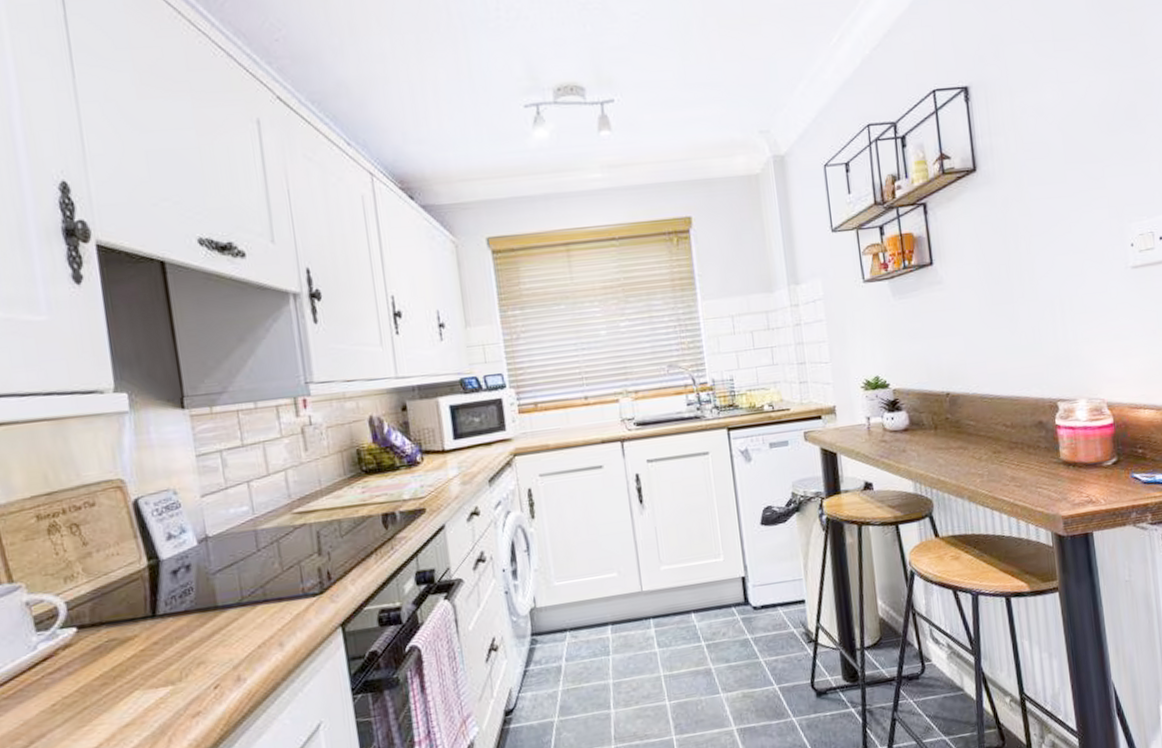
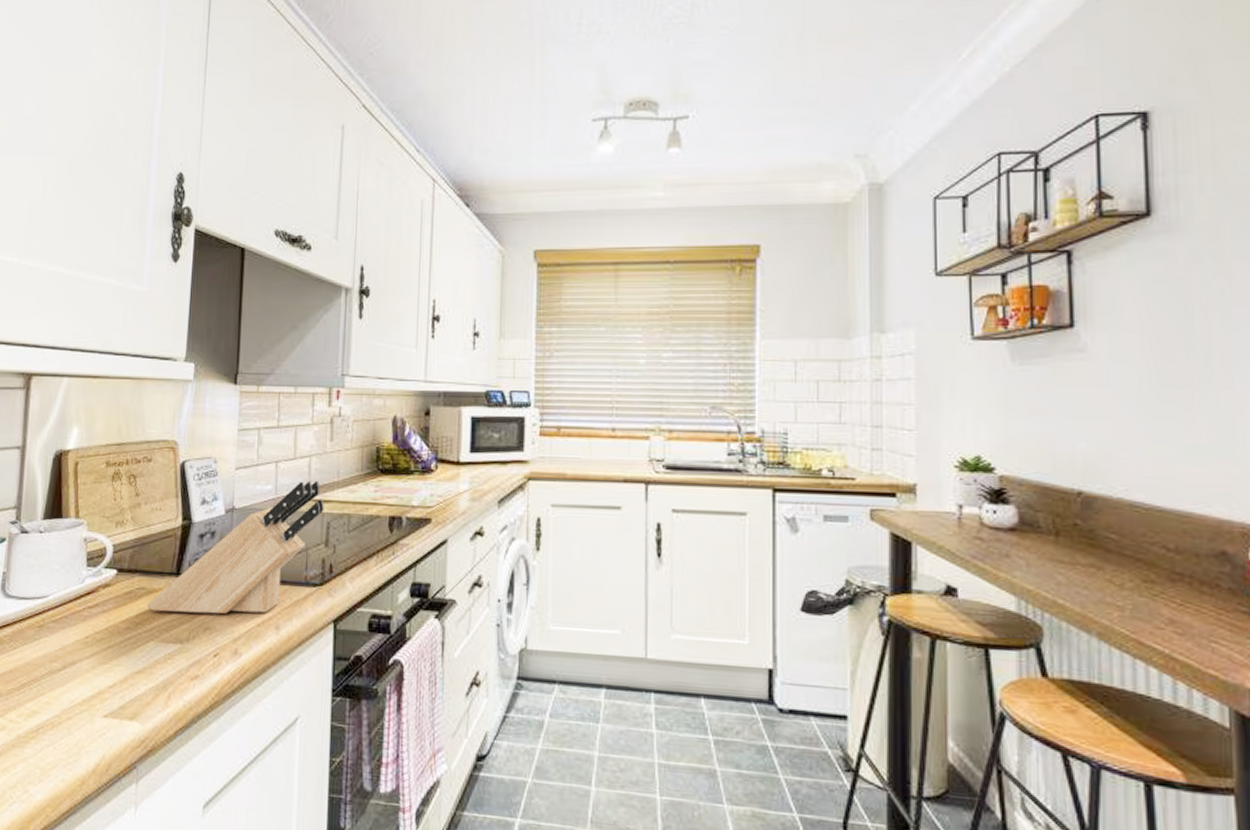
knife block: none [122,492,311,661] -> present [146,480,324,614]

